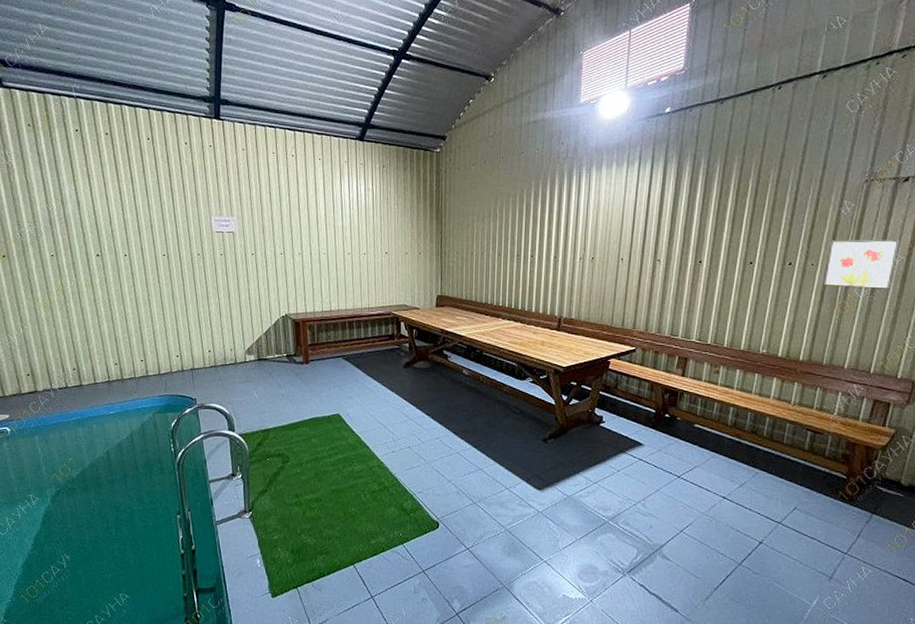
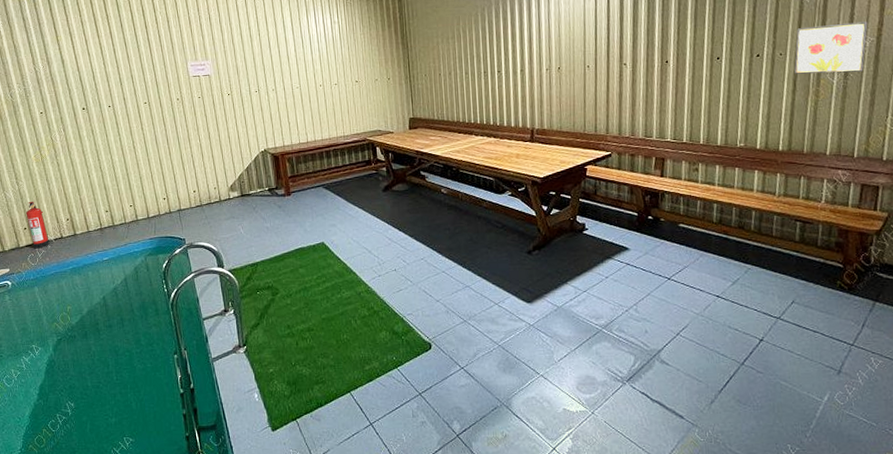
fire extinguisher: none [30,347,54,397] -> present [26,201,50,249]

